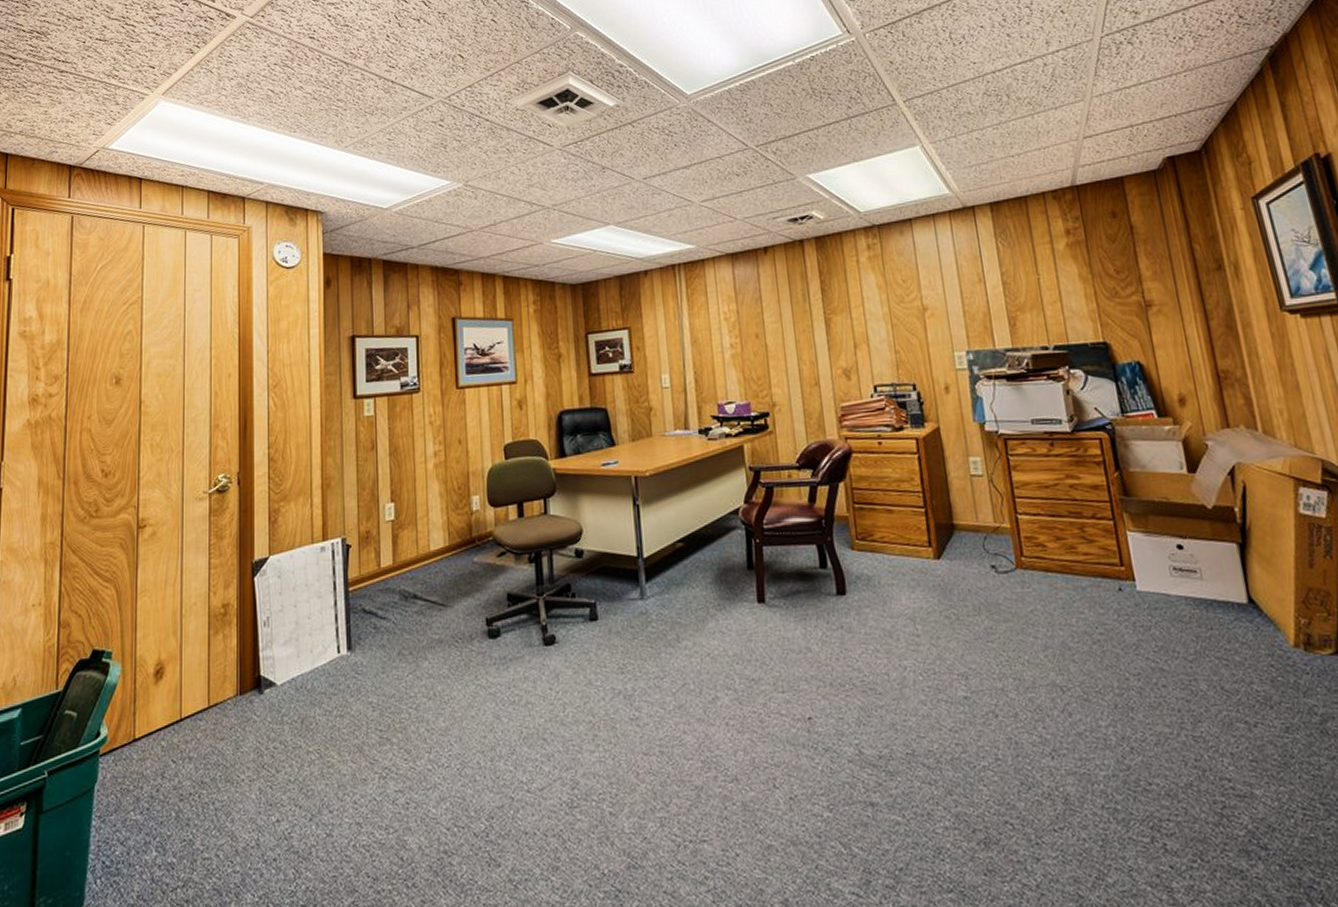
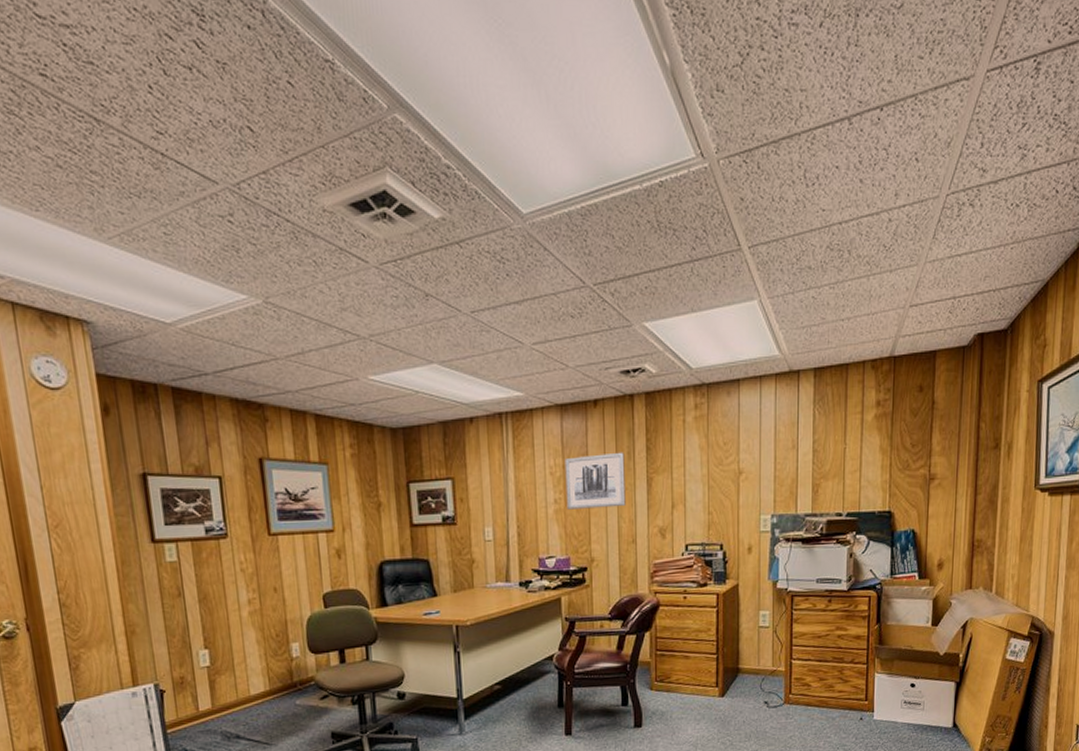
wall art: none [738,294,805,354] -> present [565,452,626,510]

